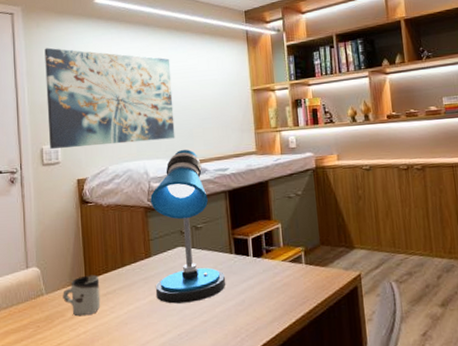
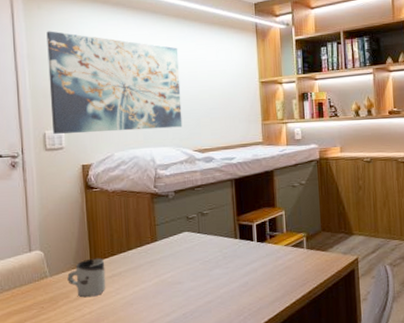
desk lamp: present [150,150,225,304] -> none [157,138,230,286]

